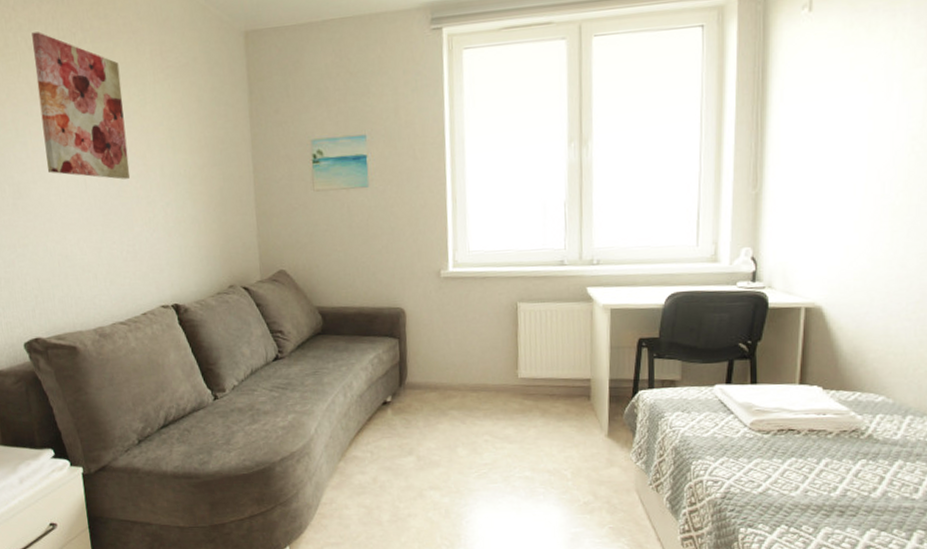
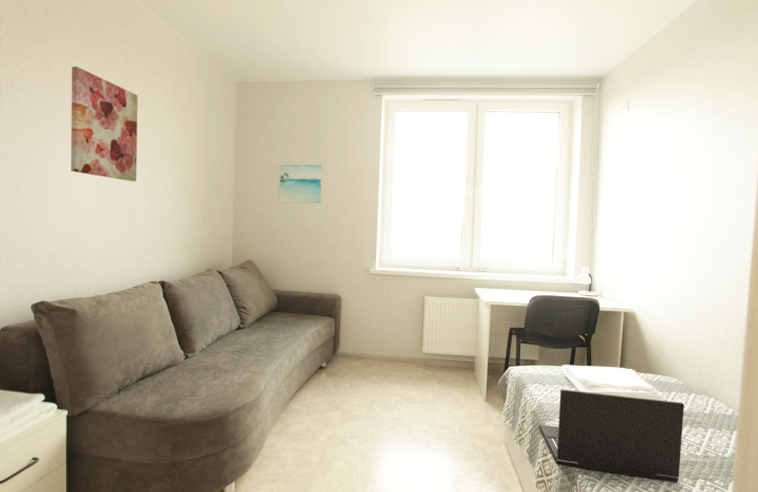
laptop: none [682,416,896,536] -> present [538,389,684,483]

